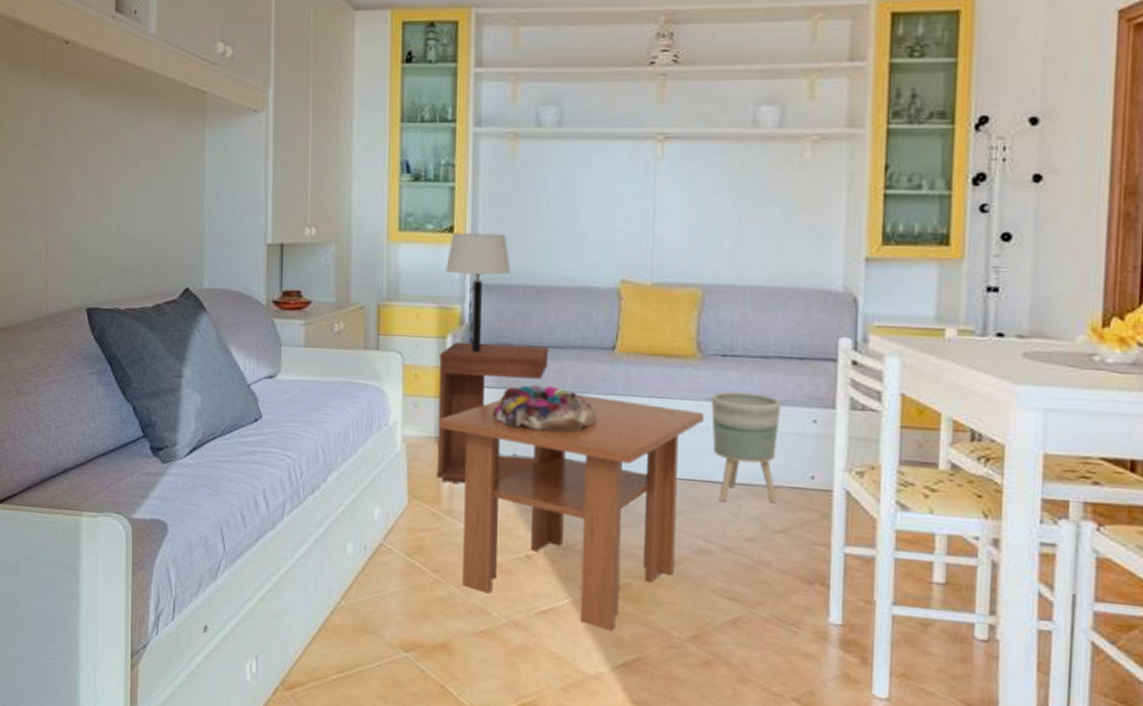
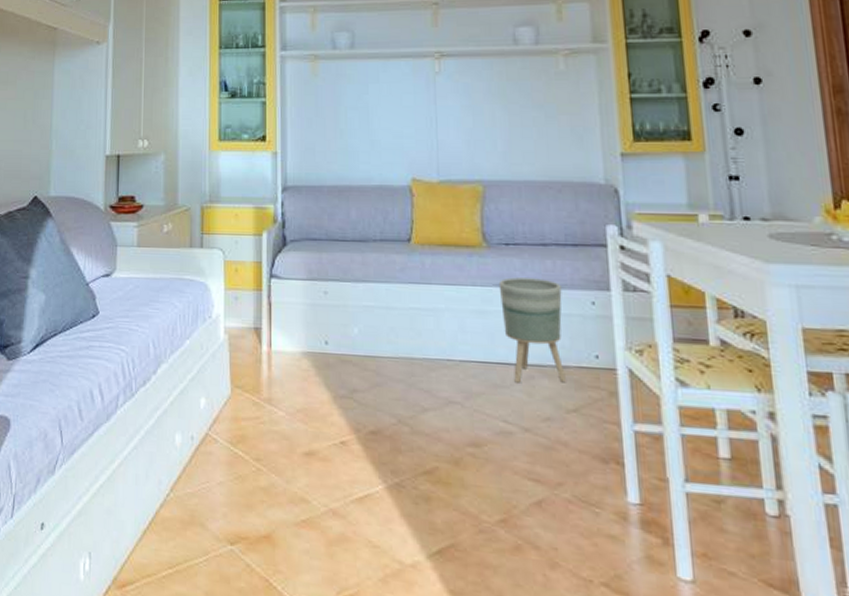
side table: present [437,343,549,484] -> none [256,239,353,372]
coffee table: present [438,395,705,632] -> none [256,284,495,517]
table lamp: present [446,232,510,353] -> none [260,141,316,248]
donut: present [493,385,598,432] -> none [305,276,399,320]

